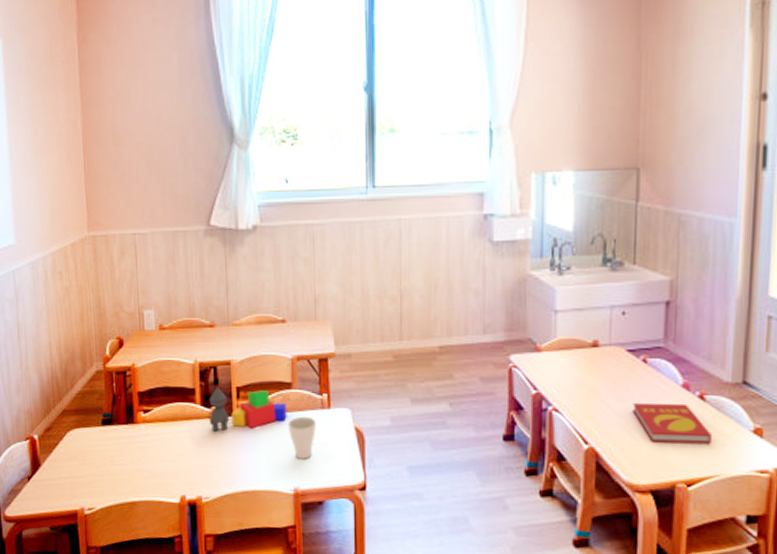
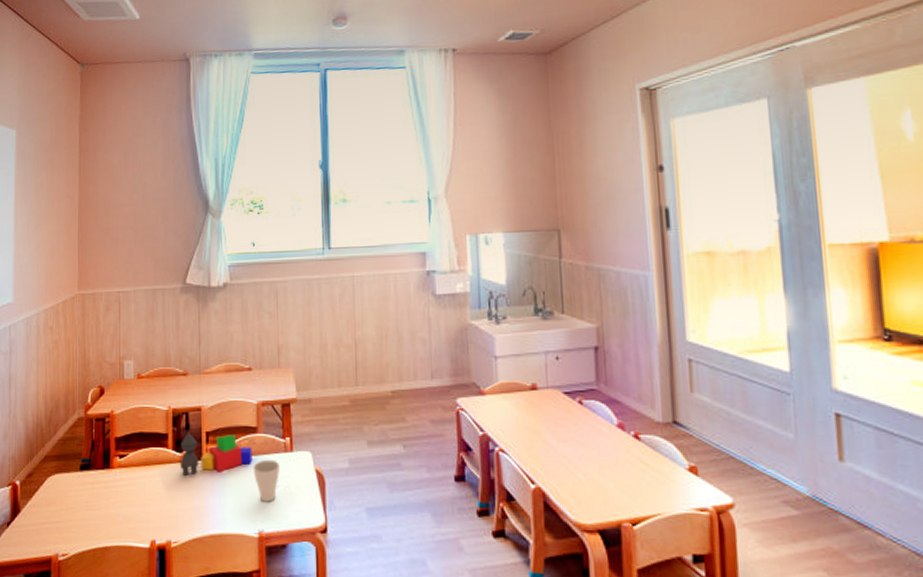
book: present [632,403,711,445] -> none [573,442,650,483]

